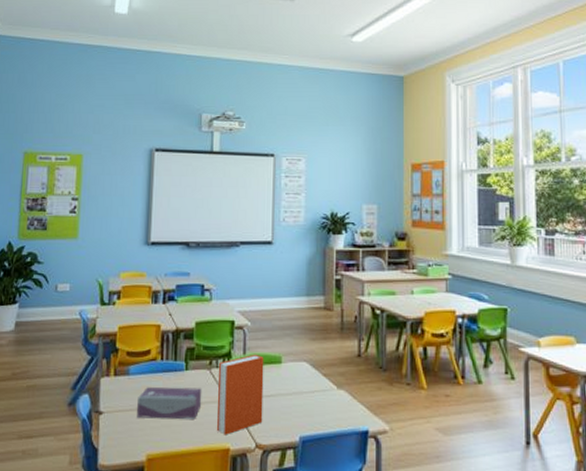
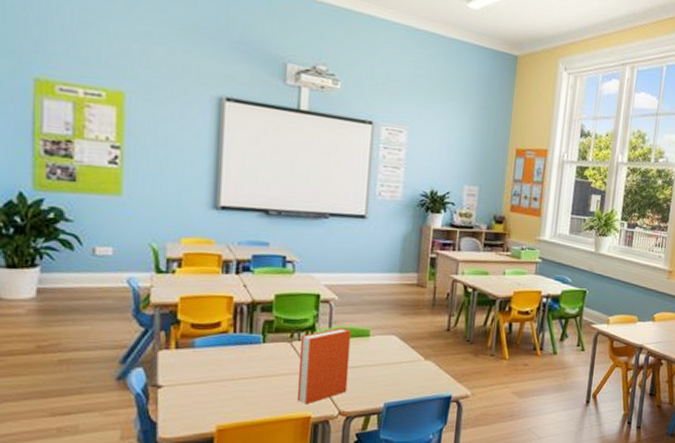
tissue box: present [137,387,202,419] -> none [205,359,282,391]

